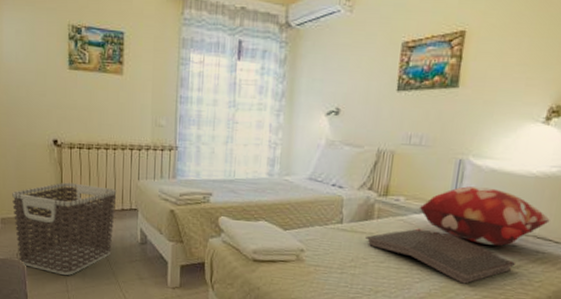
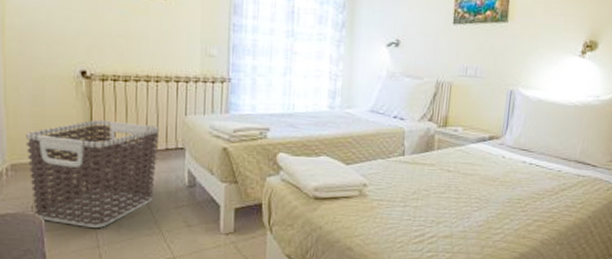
serving tray: present [366,228,516,284] -> none [427,158,562,210]
decorative pillow: present [419,186,550,246] -> none [475,116,588,171]

